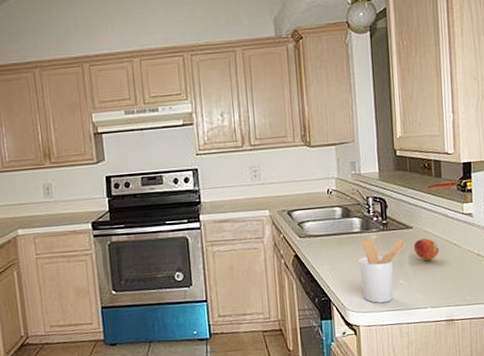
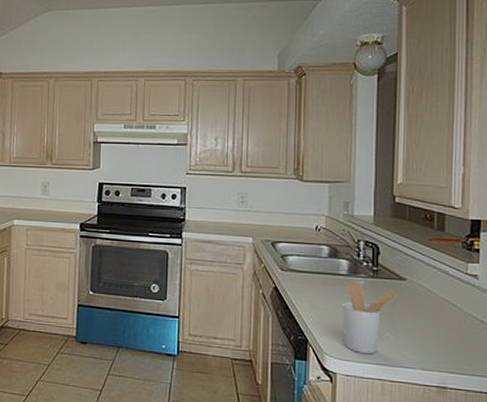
fruit: present [413,238,440,260] -> none [406,293,436,317]

